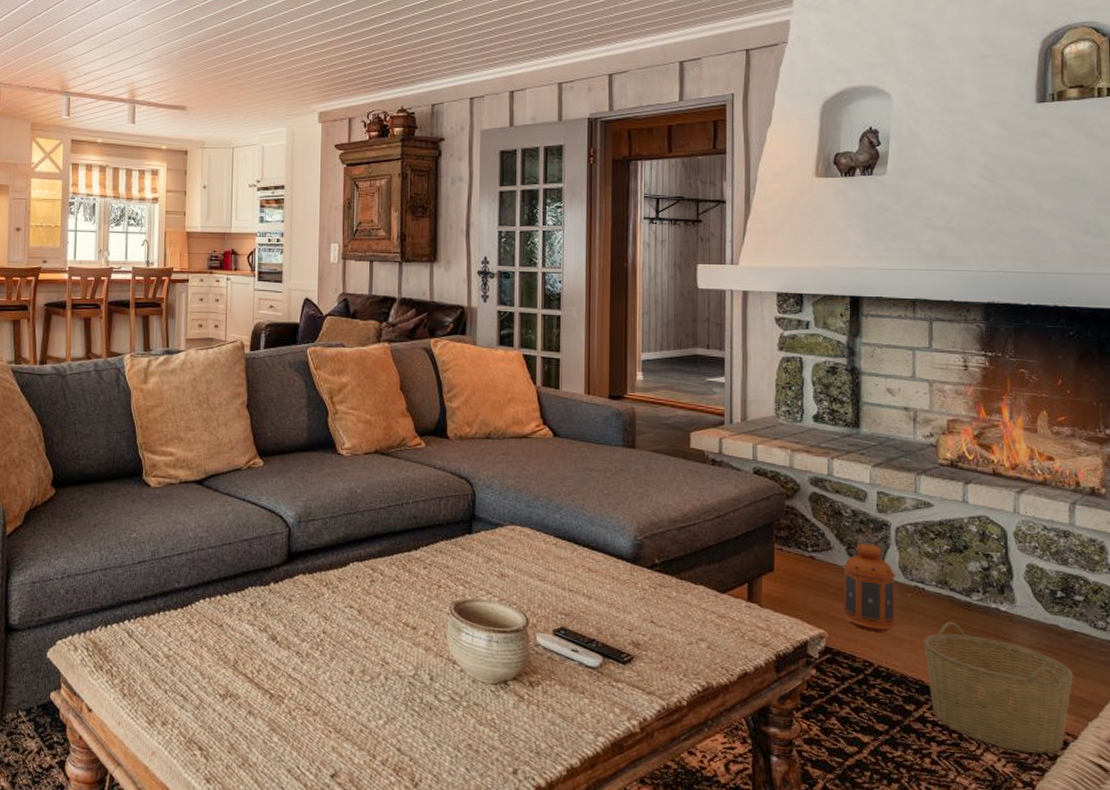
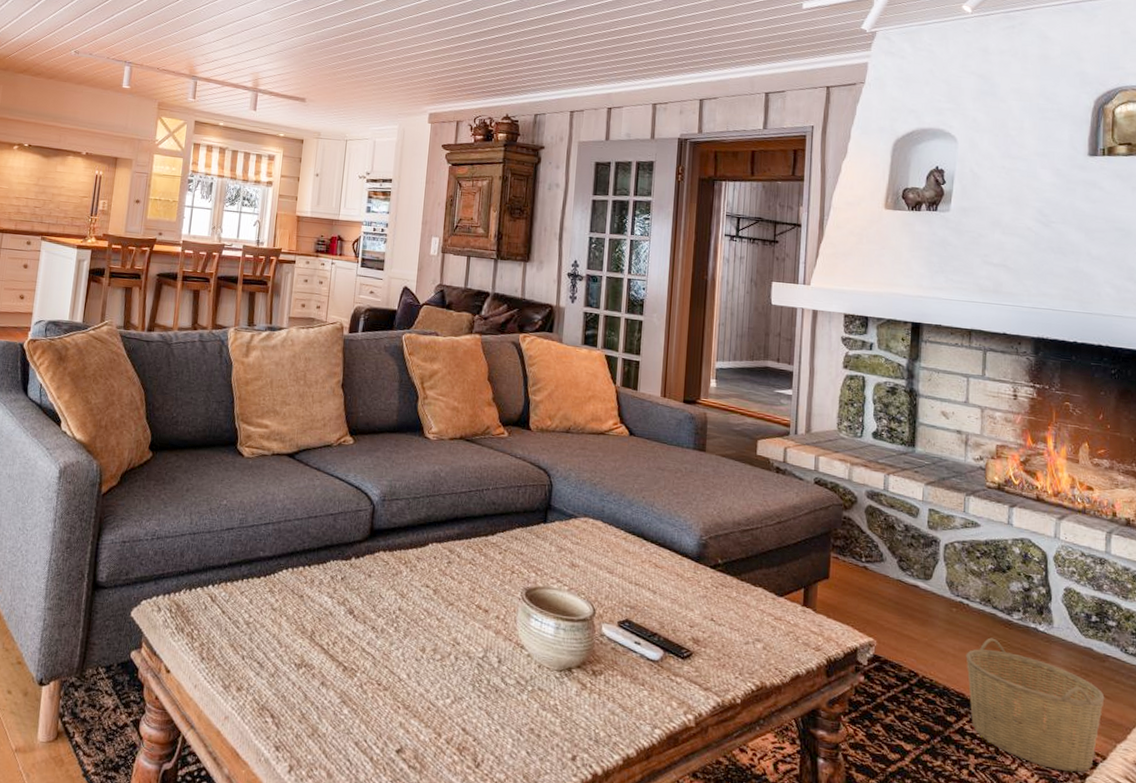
lantern: present [842,530,896,632] -> none [892,545,943,645]

